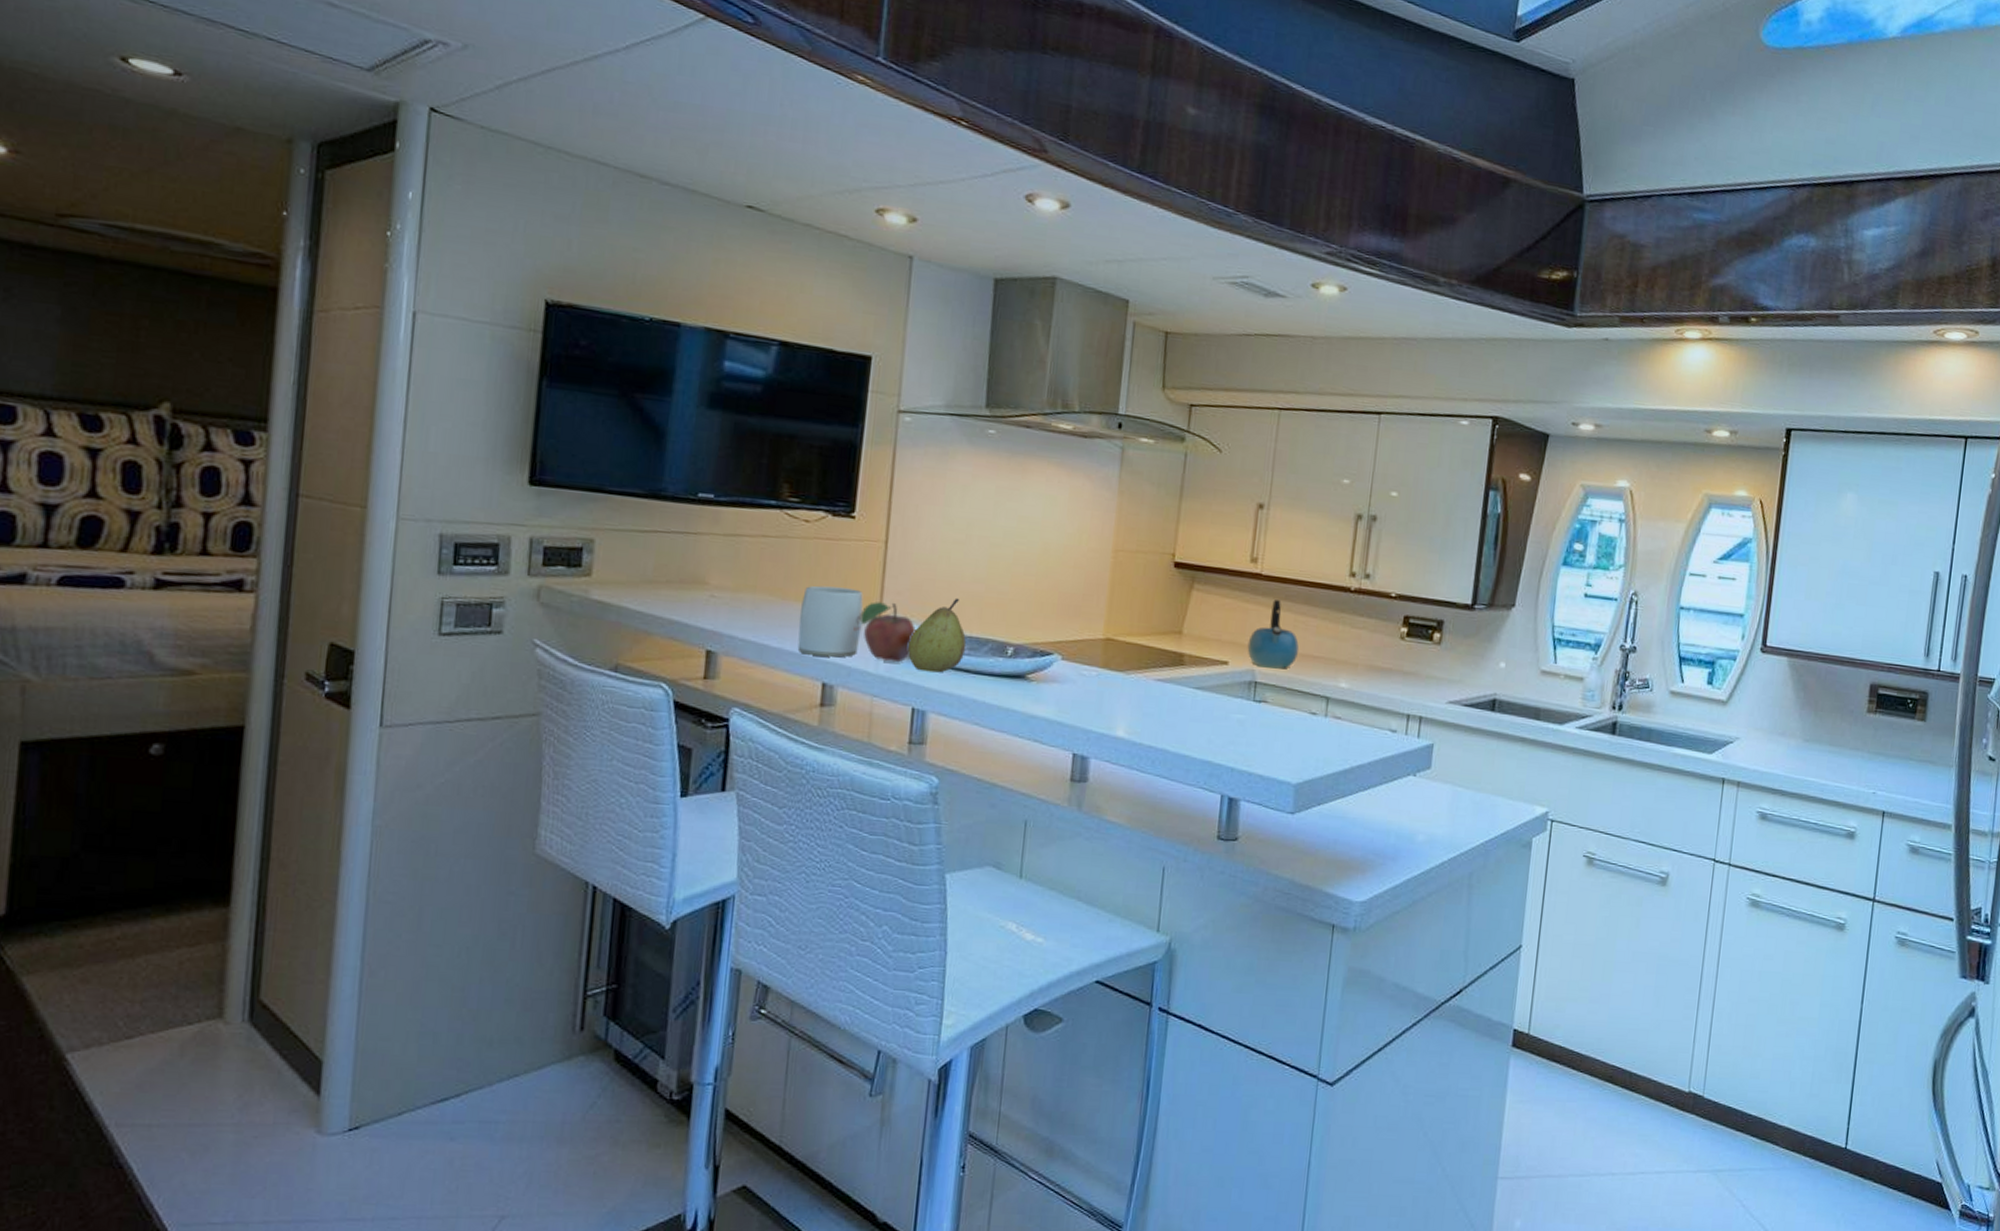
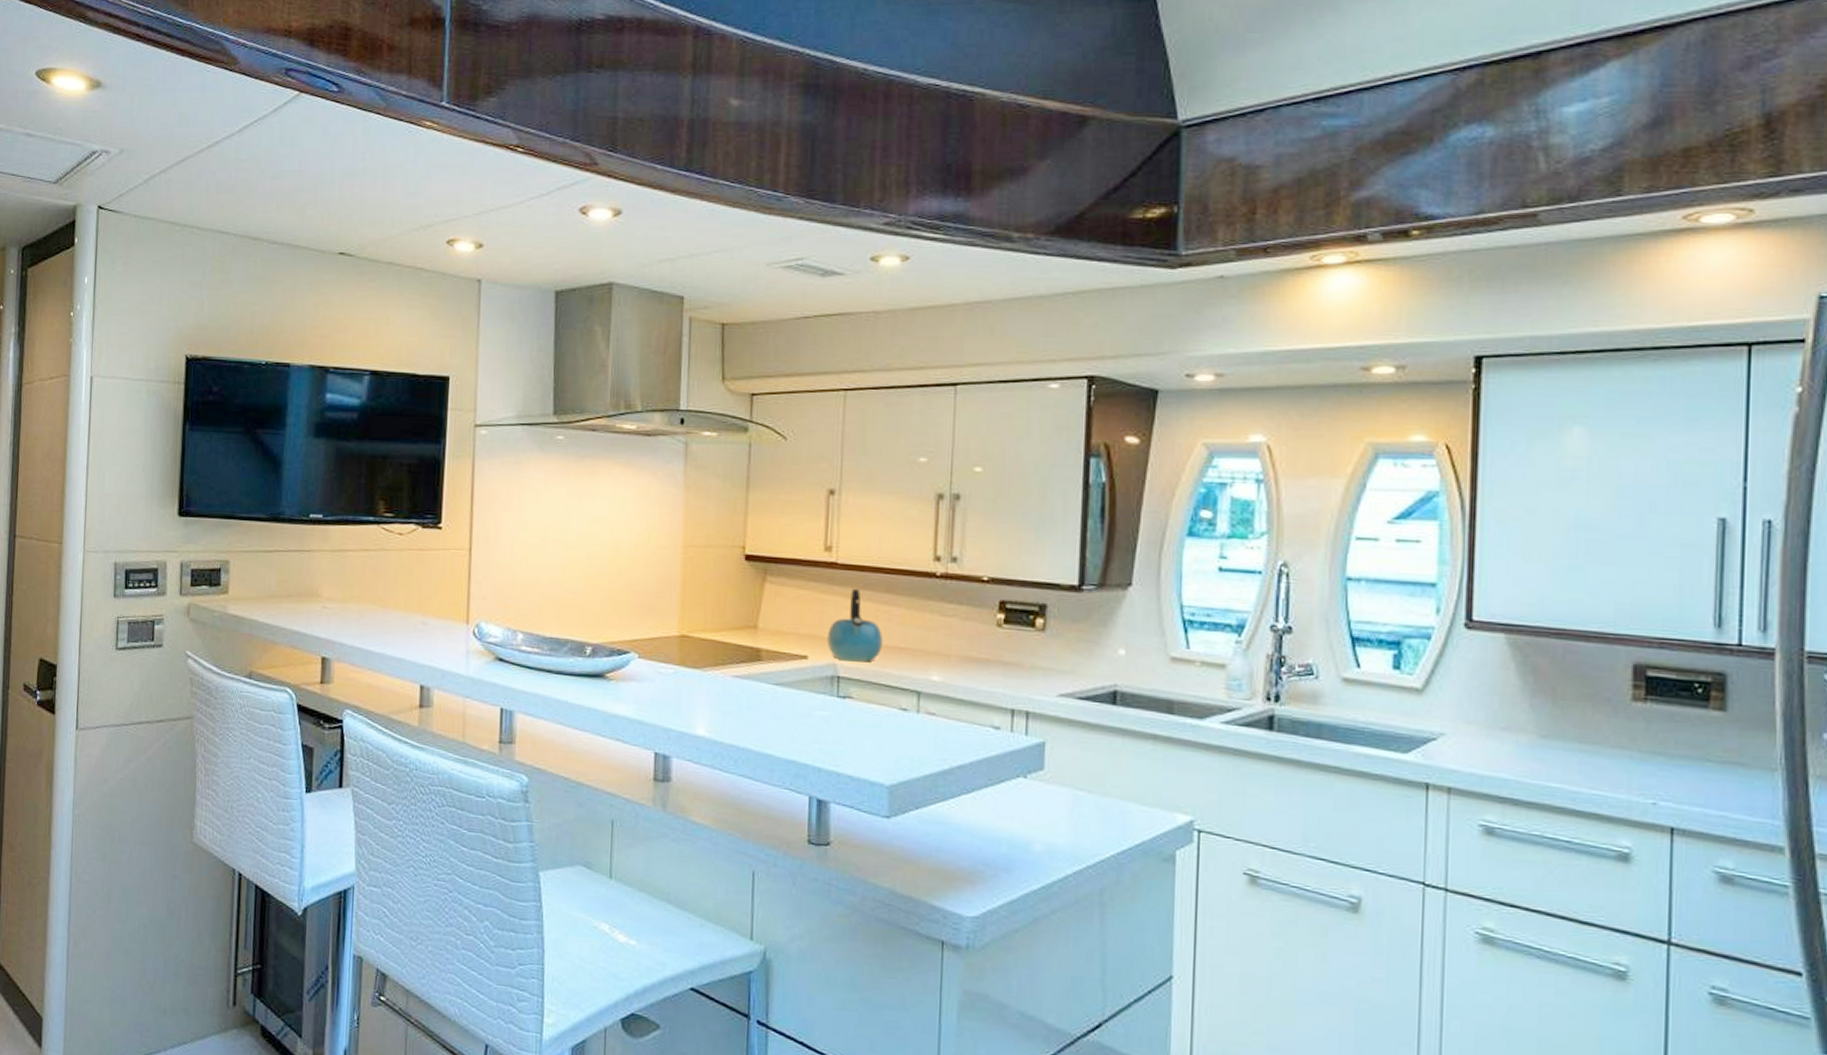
mug: present [797,585,864,658] -> none [397,593,453,661]
fruit: present [861,602,917,663] -> none [451,607,501,665]
fruit: present [908,597,967,673] -> none [494,600,547,674]

